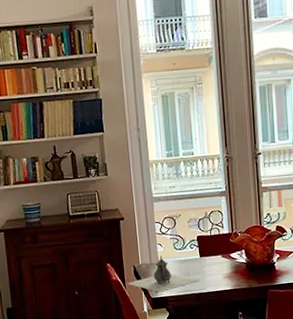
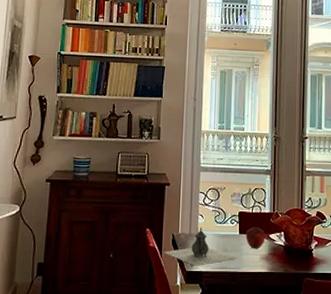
apple: none [206,248,227,270] -> present [245,227,266,249]

